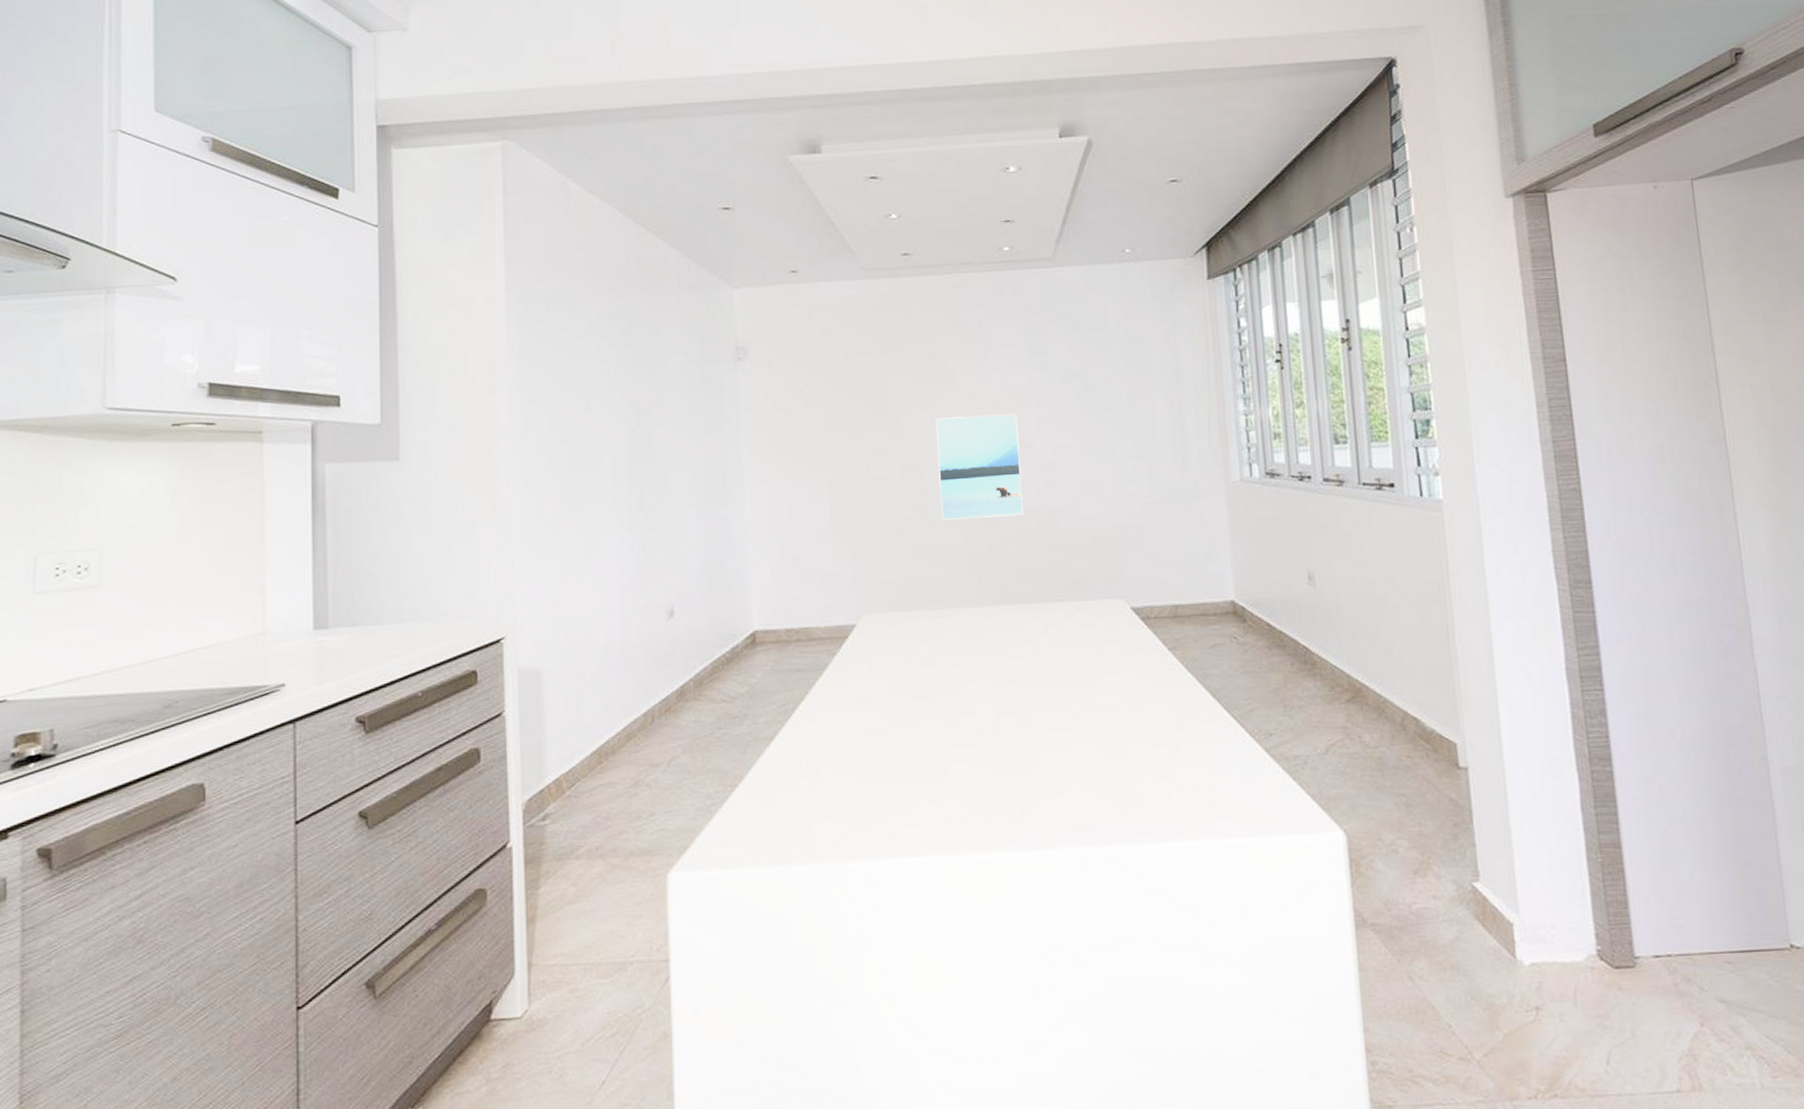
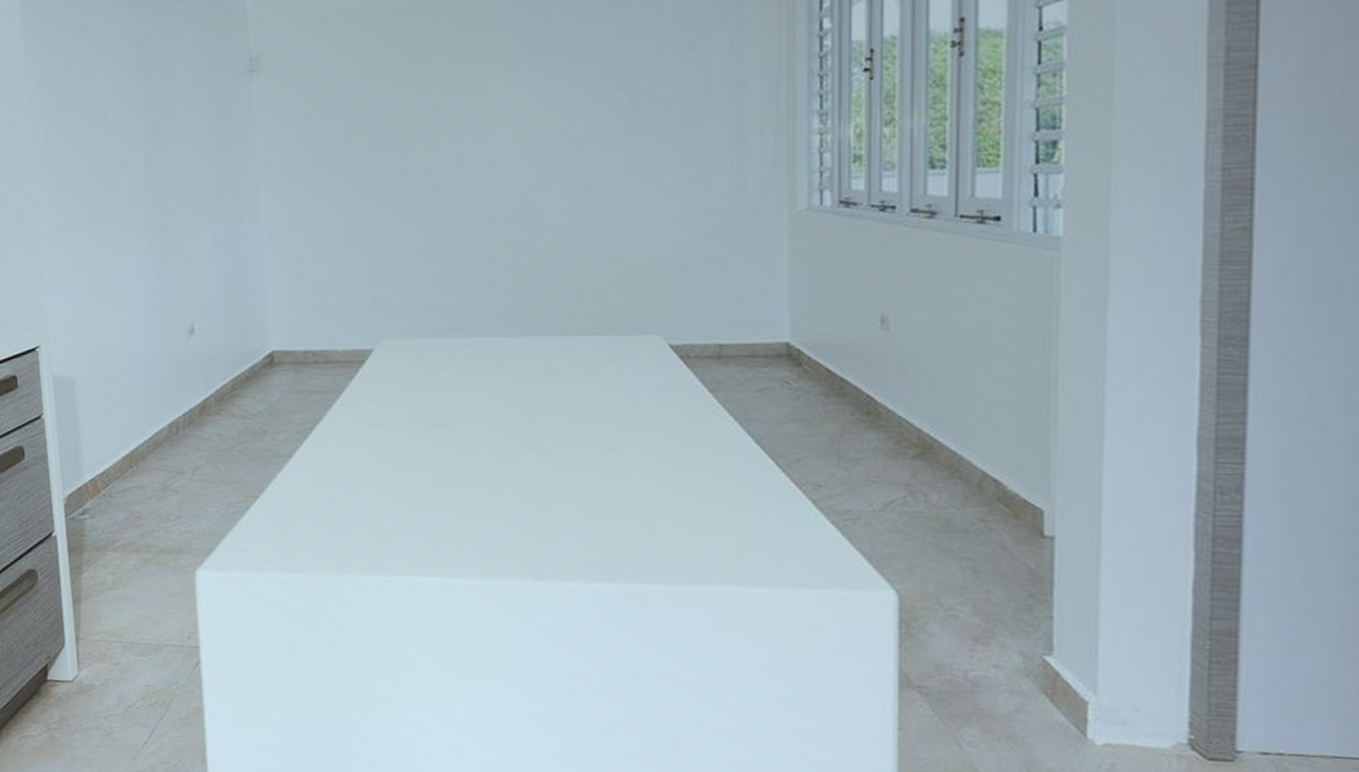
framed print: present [935,413,1024,520] -> none [459,131,554,245]

